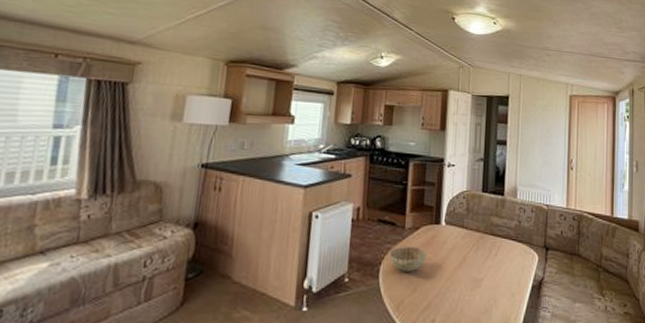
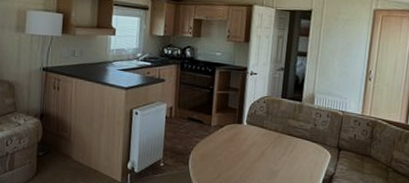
decorative bowl: present [389,246,427,272] -> none [197,140,230,162]

